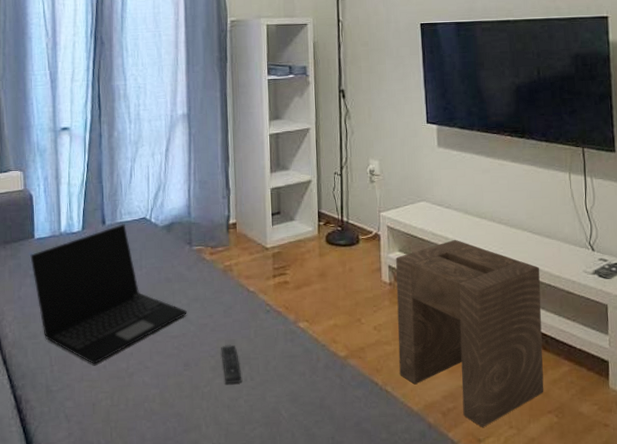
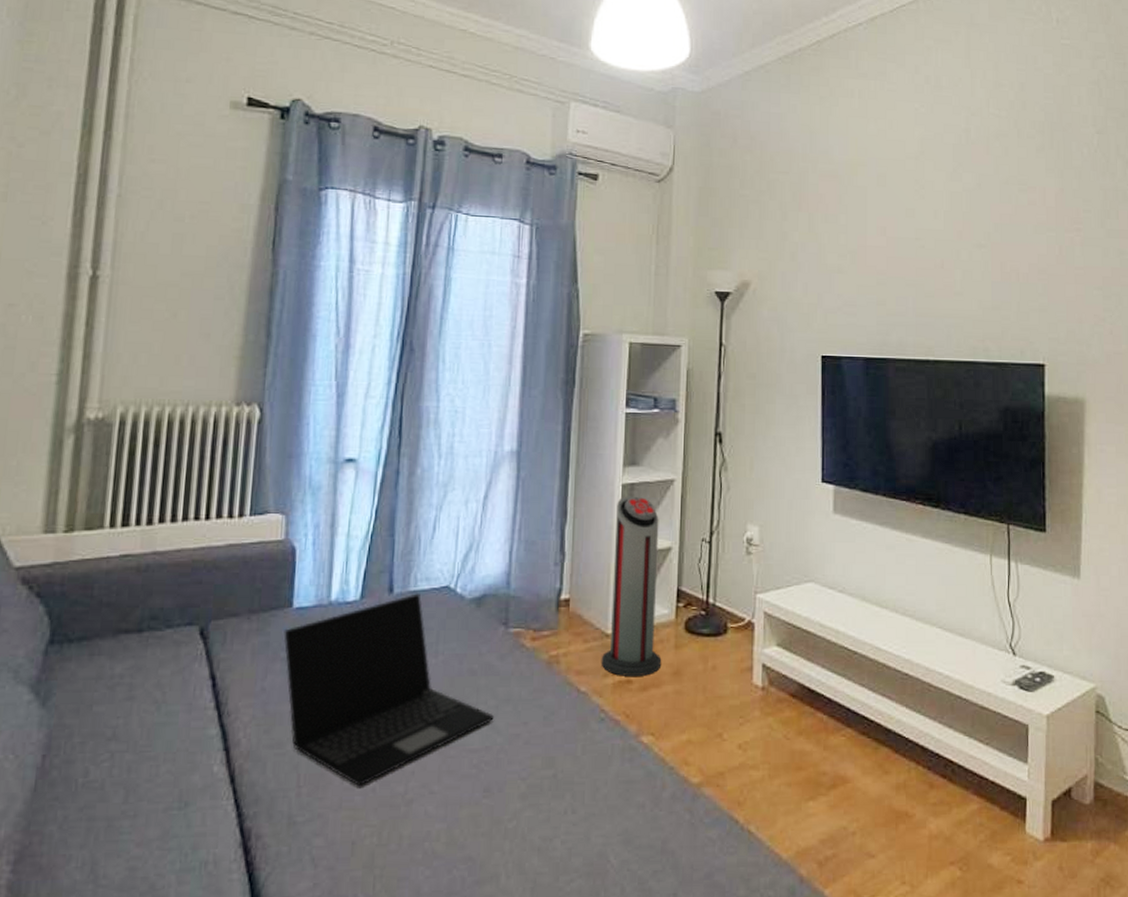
remote control: present [221,344,242,383] -> none [535,762,561,817]
air purifier: none [263,142,310,279] -> present [601,496,662,676]
stool: present [396,239,544,427] -> none [767,633,950,883]

